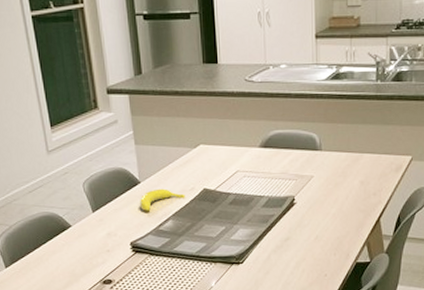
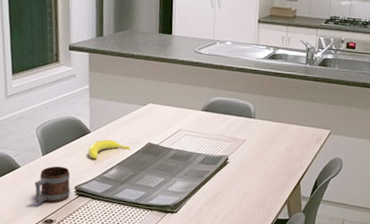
mug: none [88,222,126,264] -> present [35,166,70,204]

